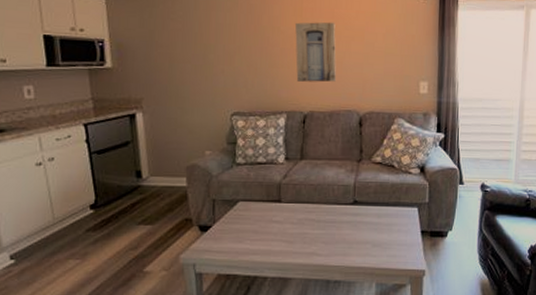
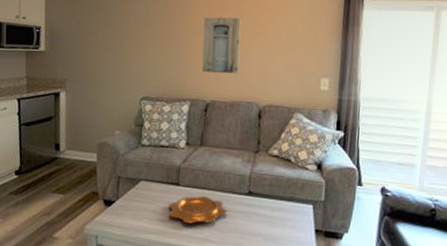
decorative bowl: none [271,210,334,239] -> present [168,196,228,224]

